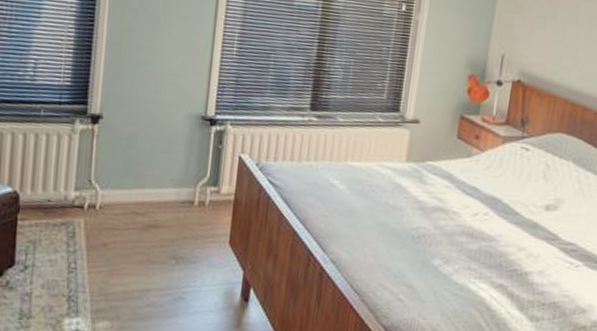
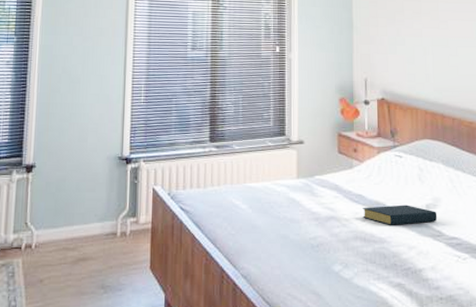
hardback book: none [473,201,557,225] -> present [363,204,438,225]

